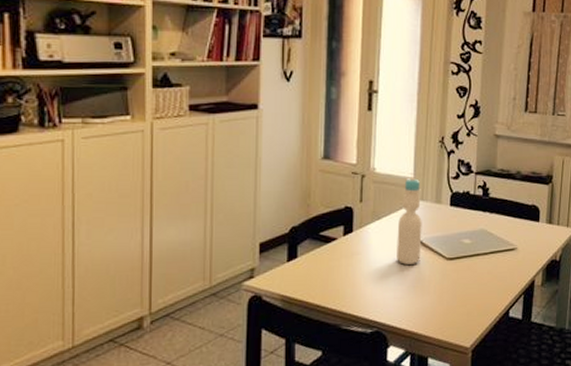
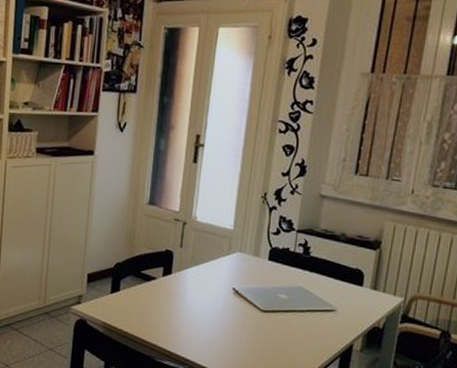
bottle: present [397,177,422,265] -> none [212,229,240,312]

